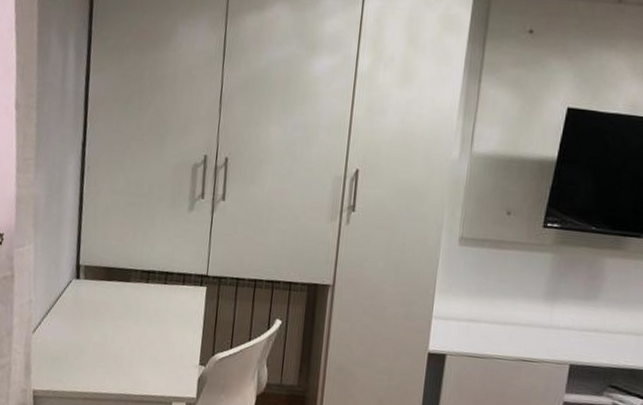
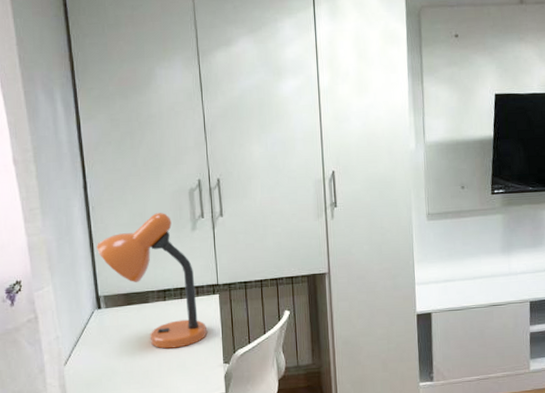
desk lamp: none [85,185,188,338] -> present [97,213,207,349]

